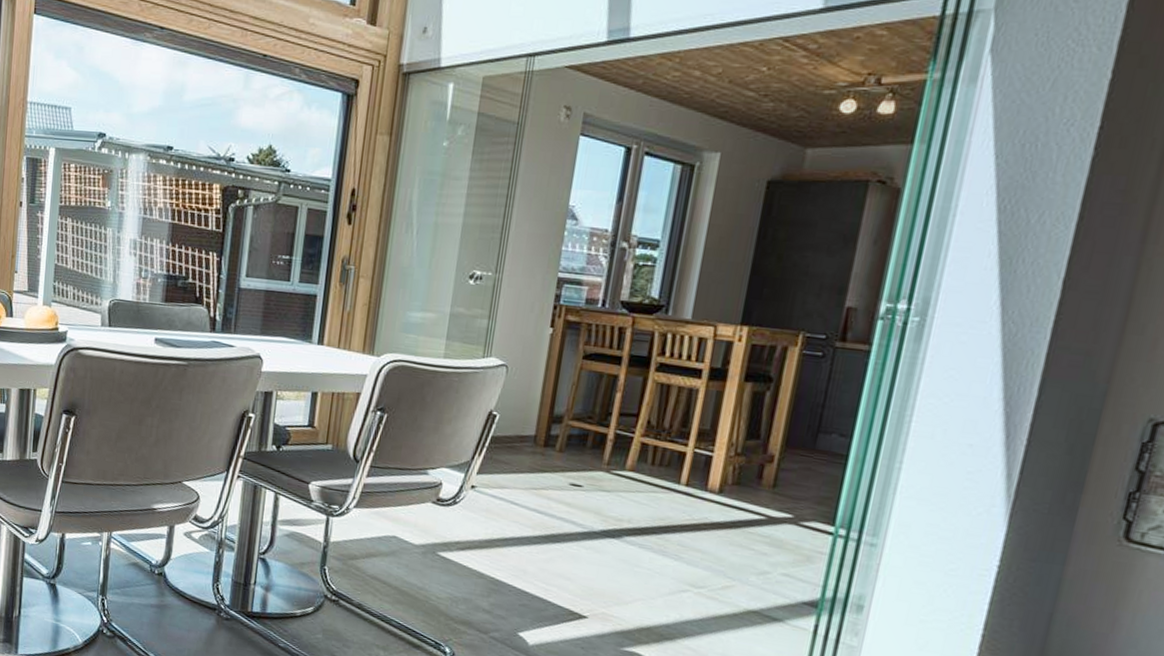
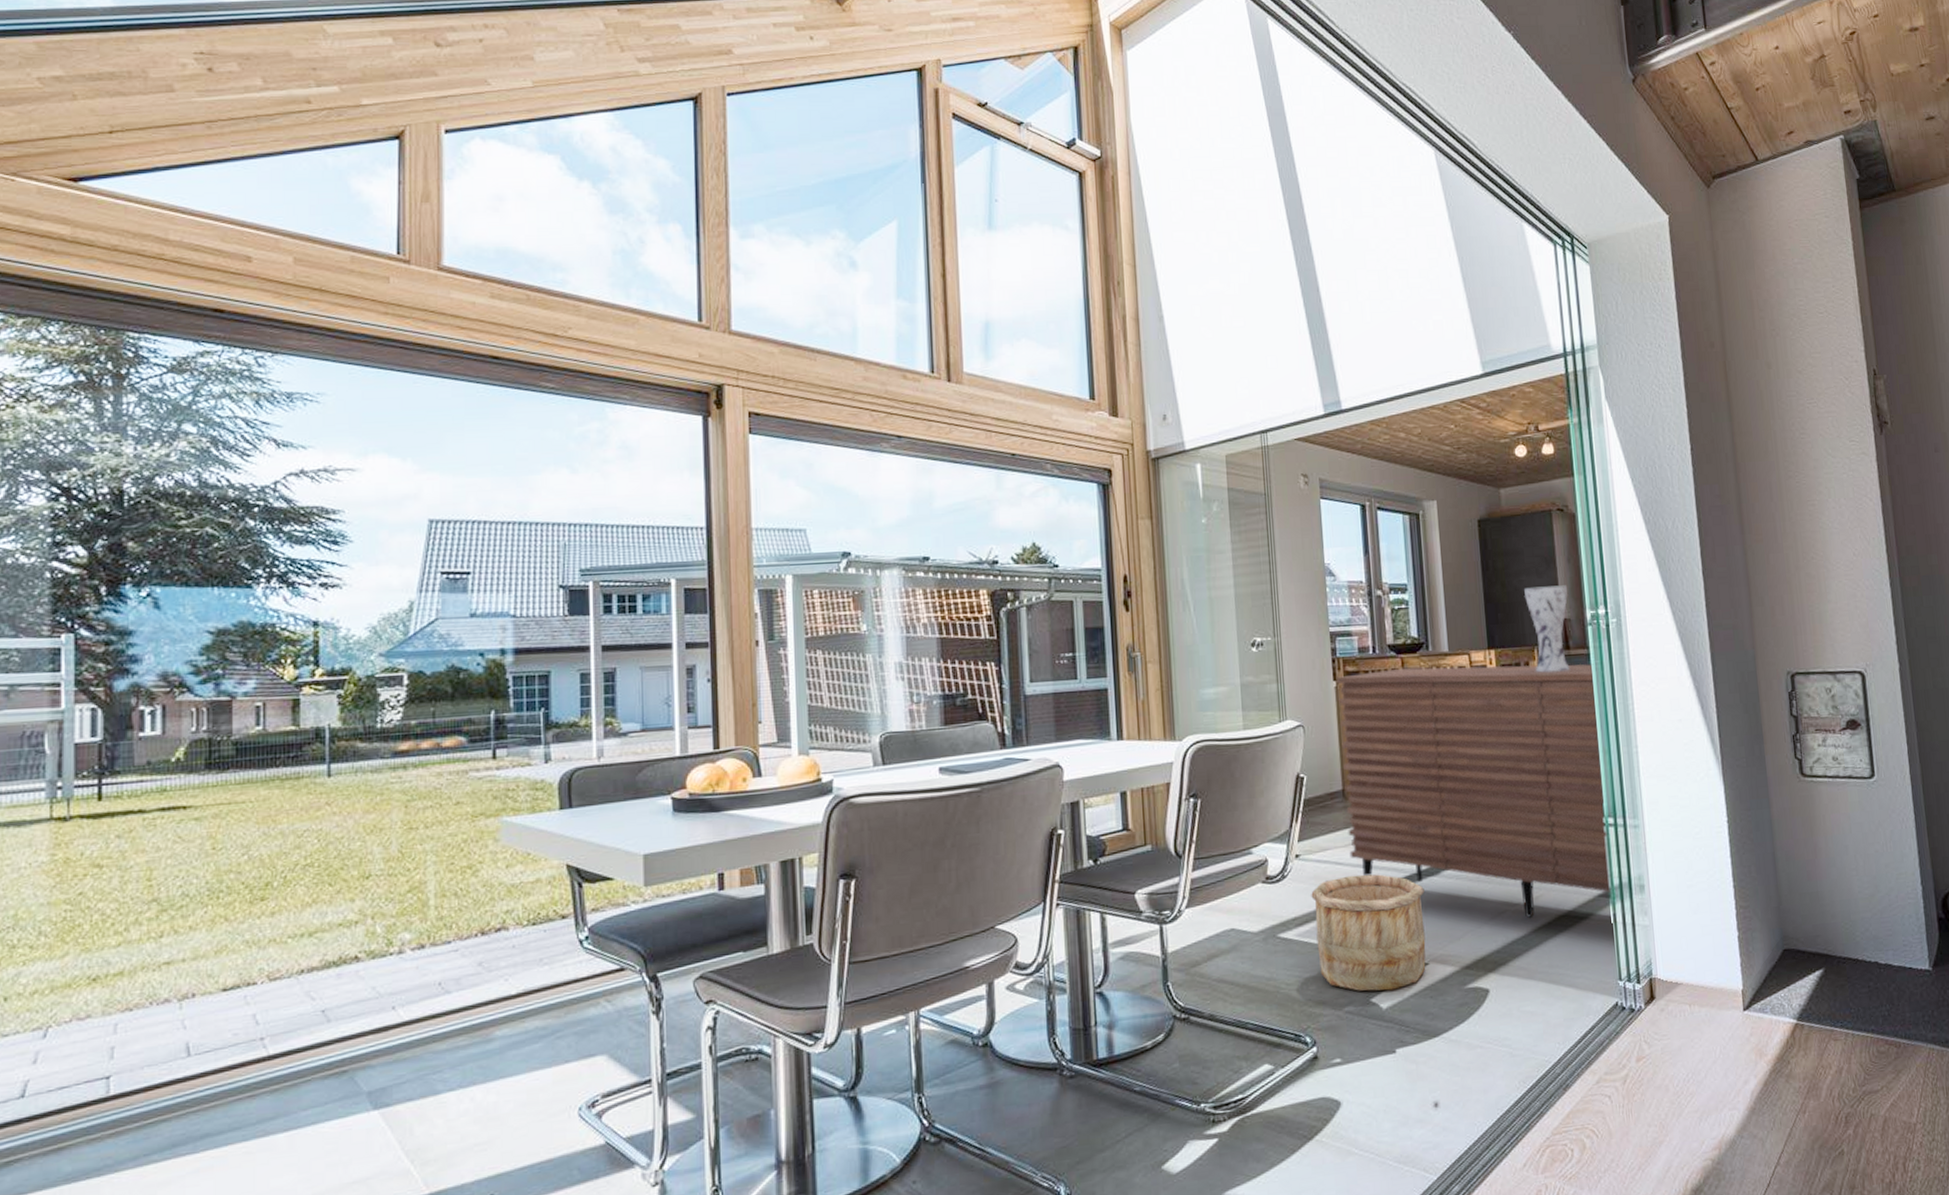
wooden bucket: none [473,516,601,631] -> present [1311,874,1426,991]
sideboard: none [527,324,873,605] -> present [1336,663,1611,919]
vase: none [793,265,863,365] -> present [1524,585,1570,673]

